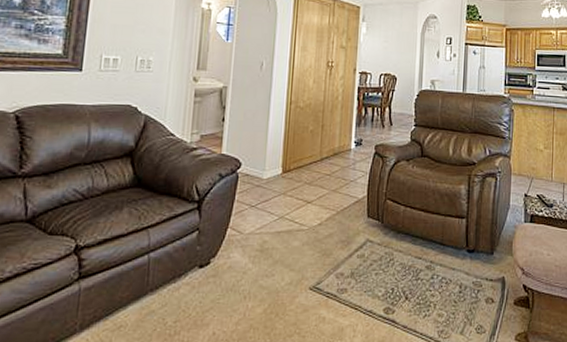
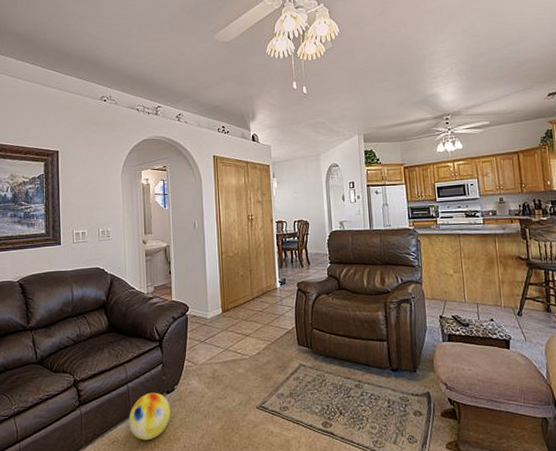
ball: none [144,265,202,326] -> present [129,392,171,441]

